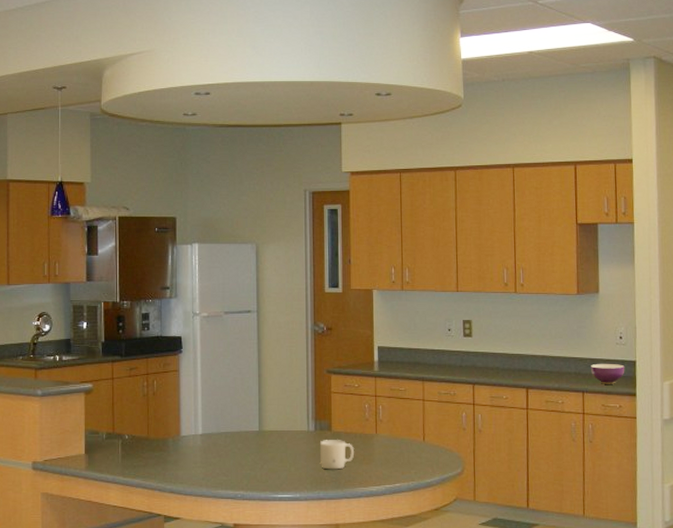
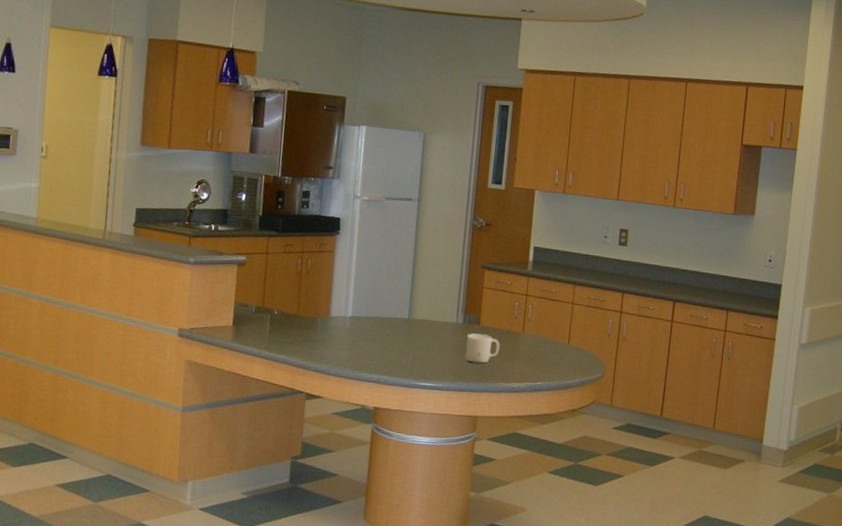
bowl: present [591,363,625,384] -> none [737,284,771,305]

